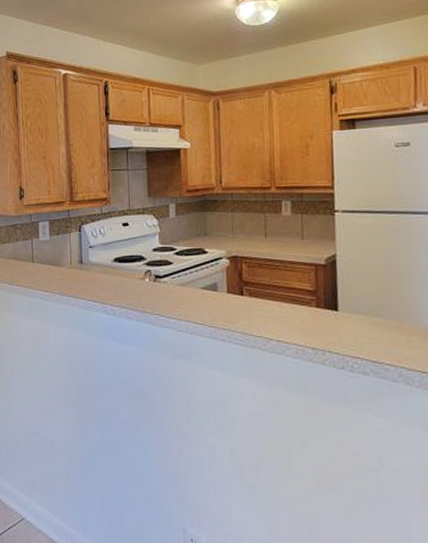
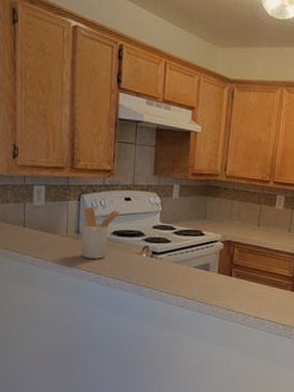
utensil holder: none [83,236,119,288] -> present [80,207,120,259]

